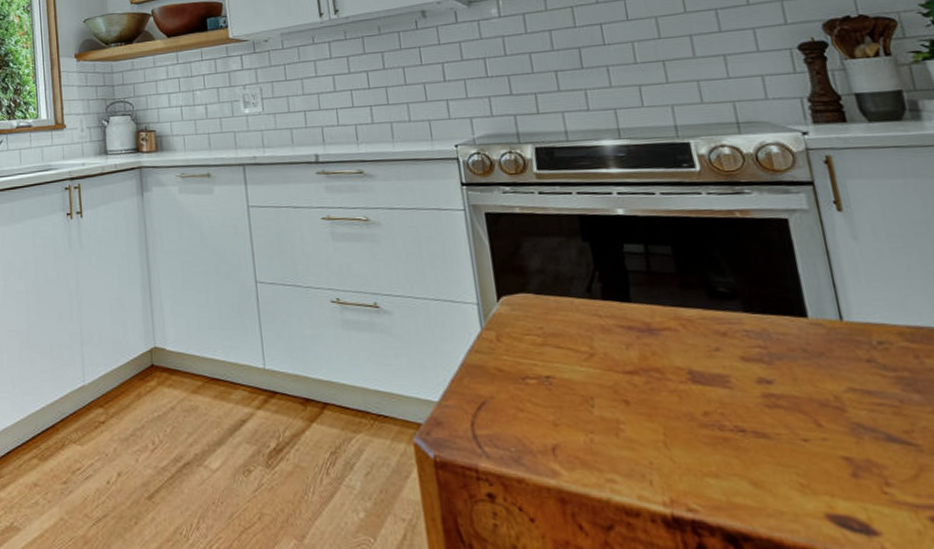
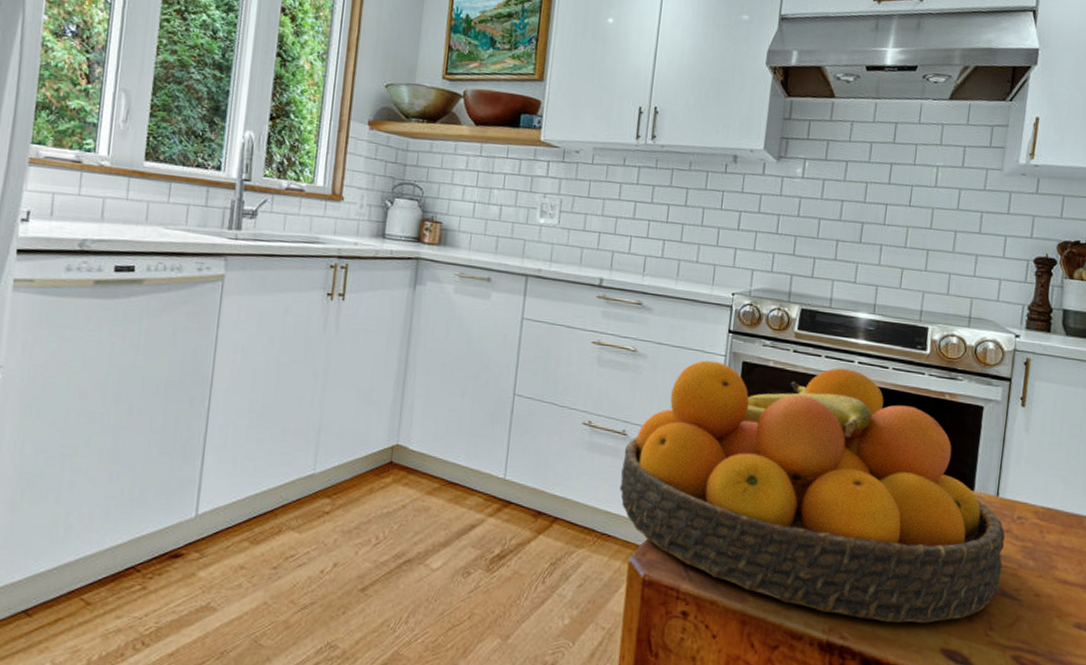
fruit bowl: none [380,202,881,488] -> present [620,360,1006,624]

